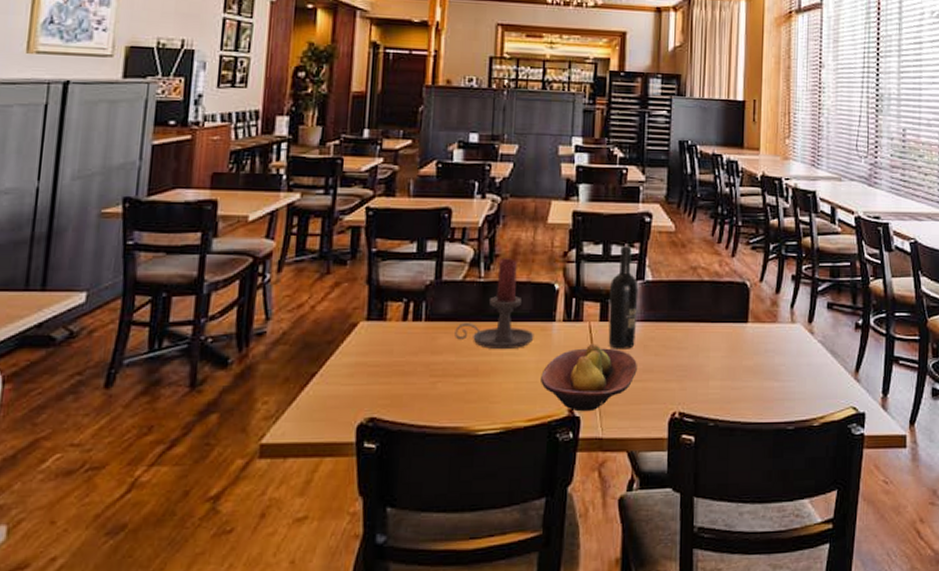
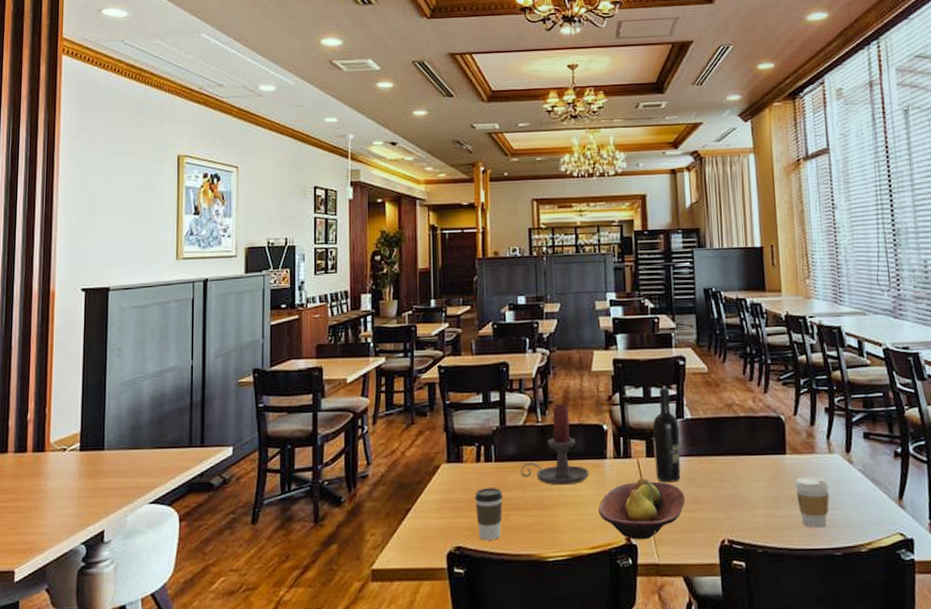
coffee cup: none [396,351,432,411] -> present [474,488,504,540]
coffee cup: none [753,347,788,401] -> present [794,476,830,528]

